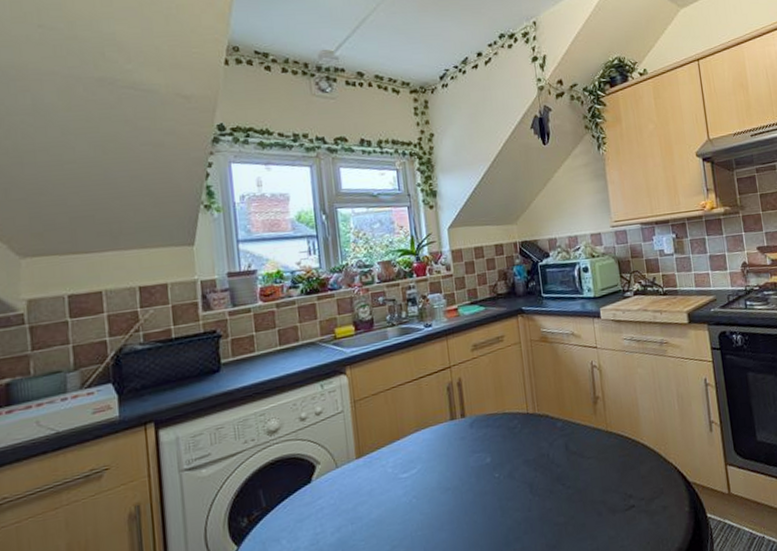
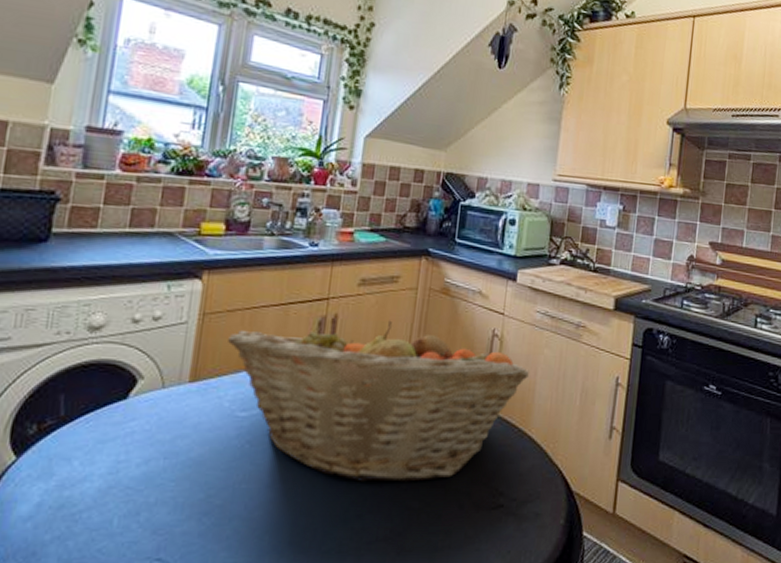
fruit basket: none [378,373,630,511] -> present [228,320,529,482]

